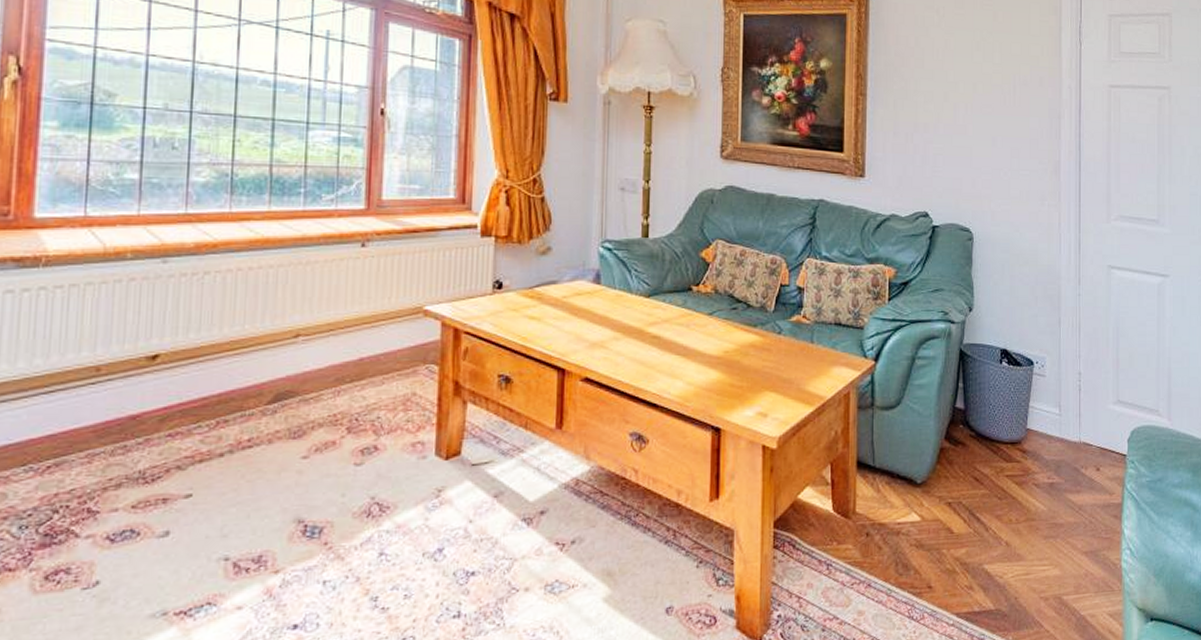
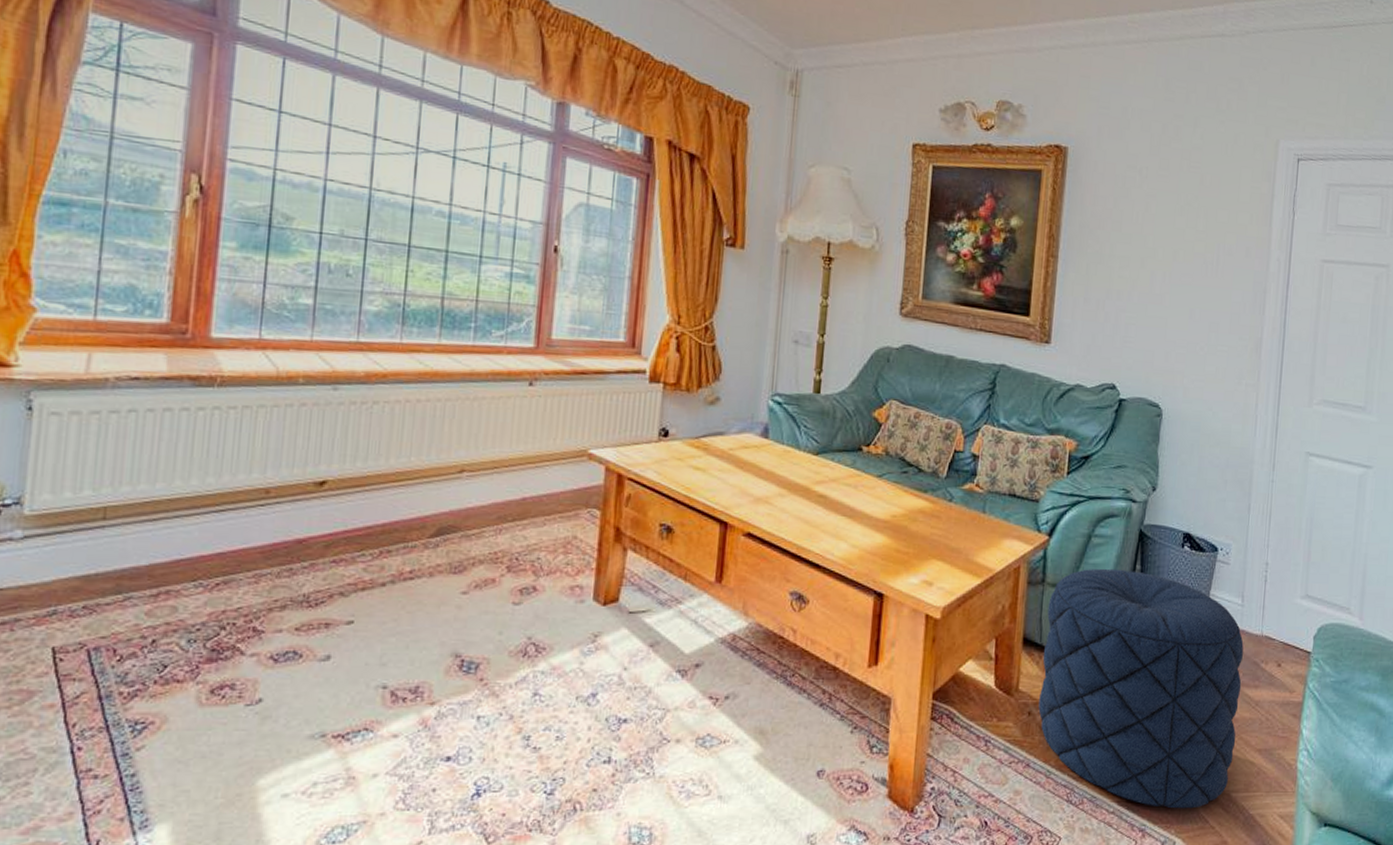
pouf: none [876,388,1065,616] -> present [1038,568,1244,809]

